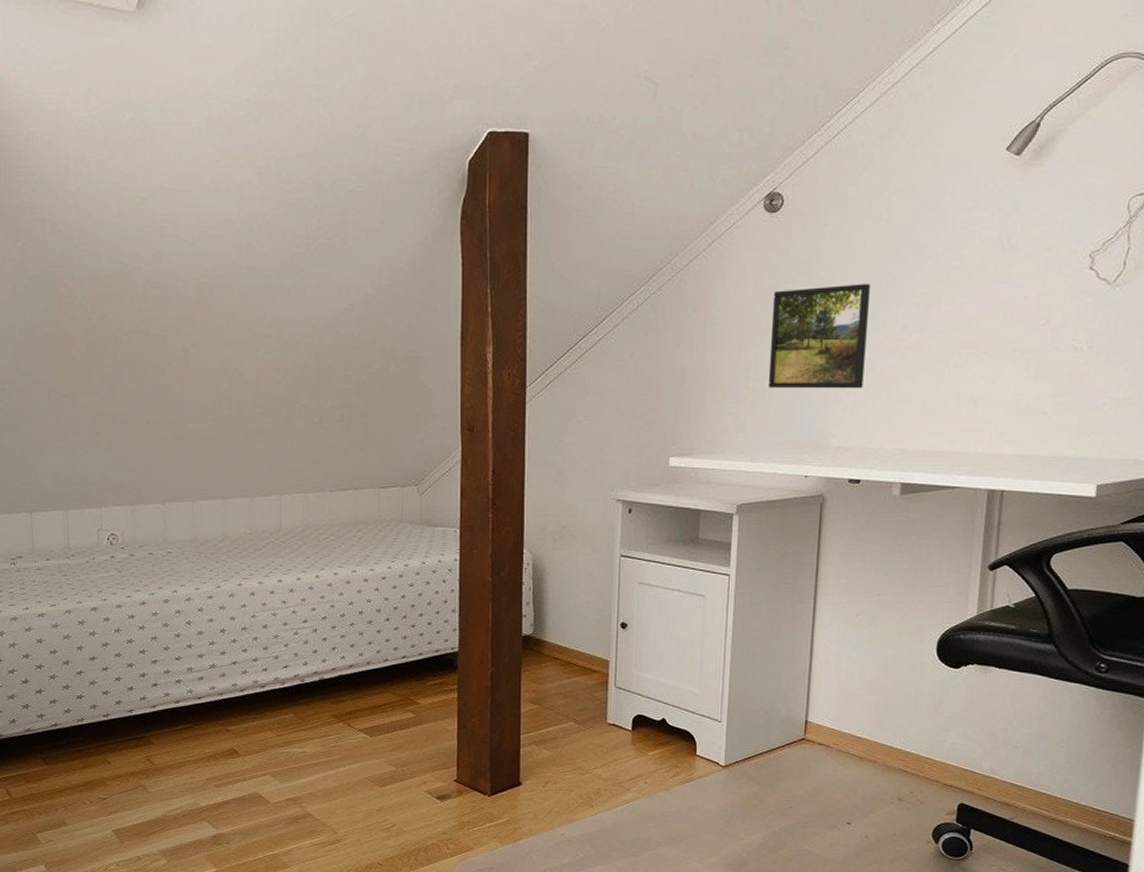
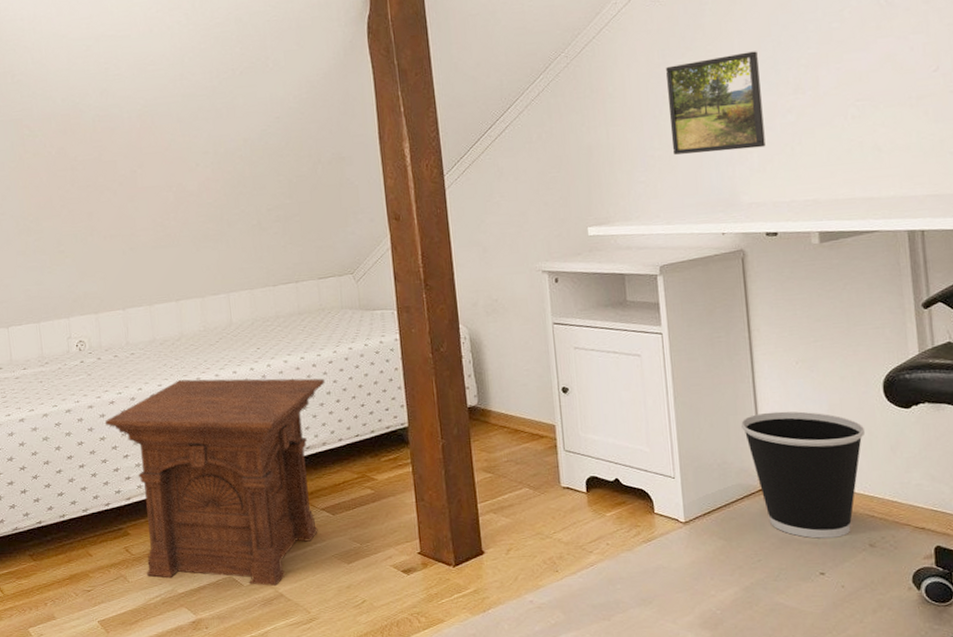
side table: none [134,585,376,806] -> present [105,378,326,587]
wastebasket: none [794,663,913,790] -> present [741,411,866,539]

